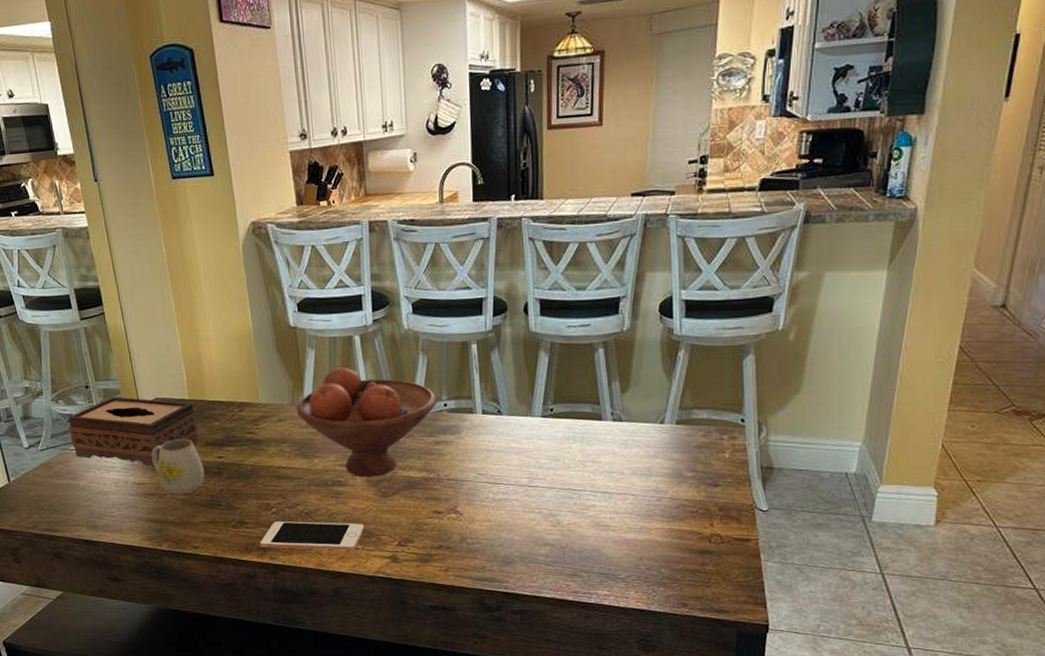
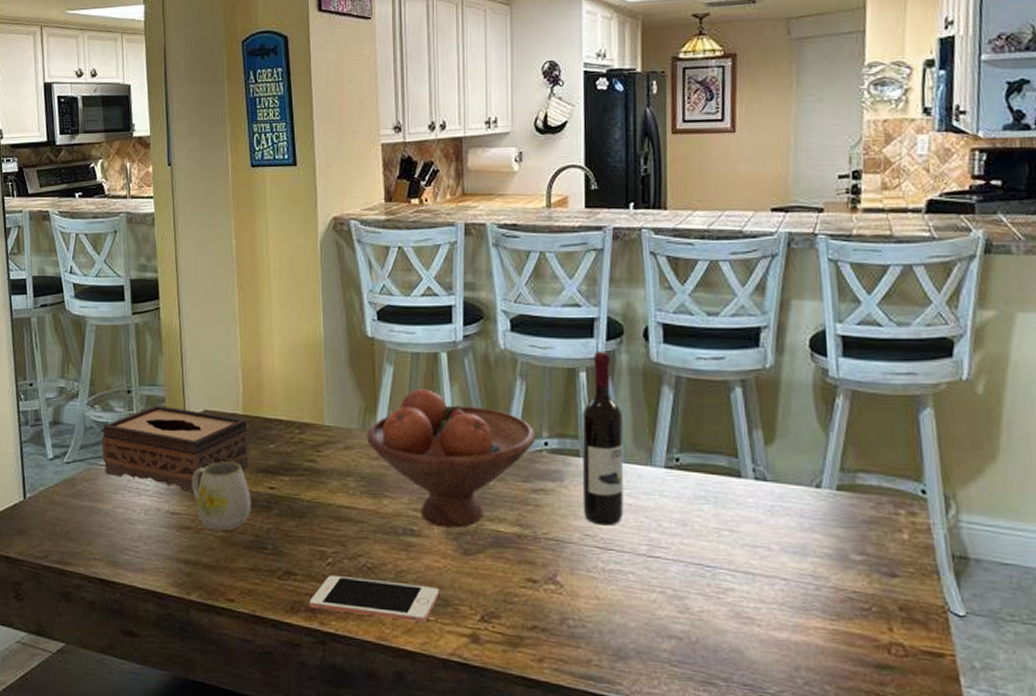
wine bottle: none [474,325,509,466] -> present [582,350,624,526]

